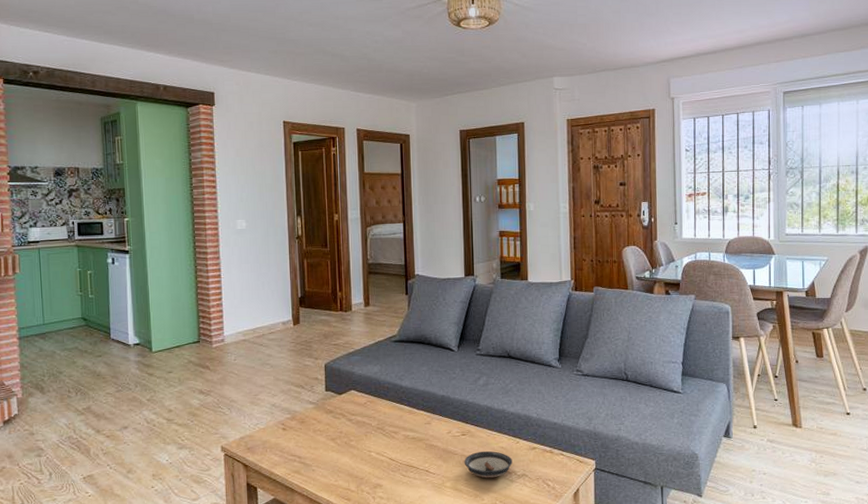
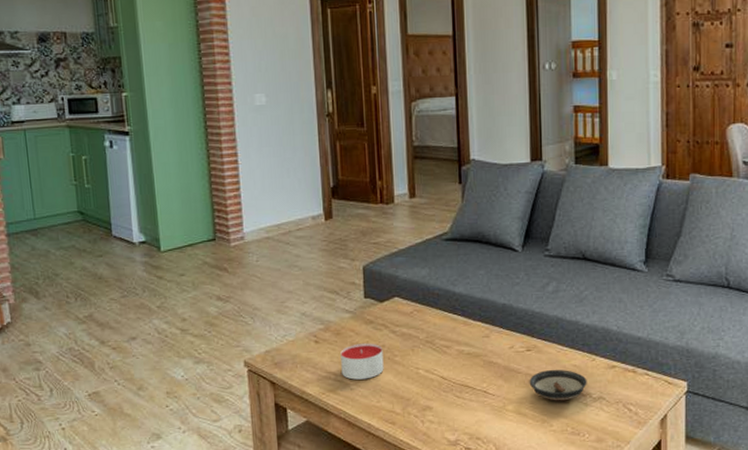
candle: none [304,430,341,462] -> present [340,343,384,380]

